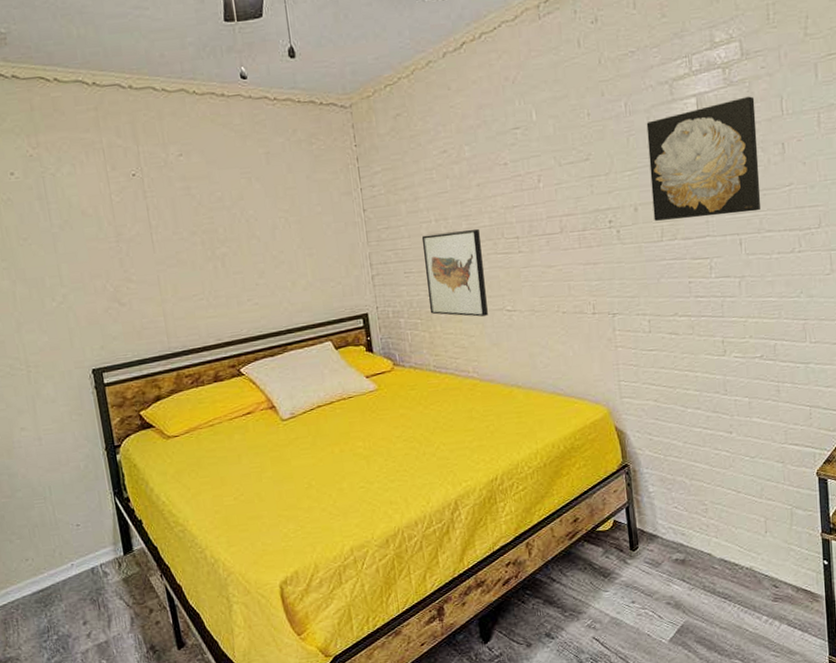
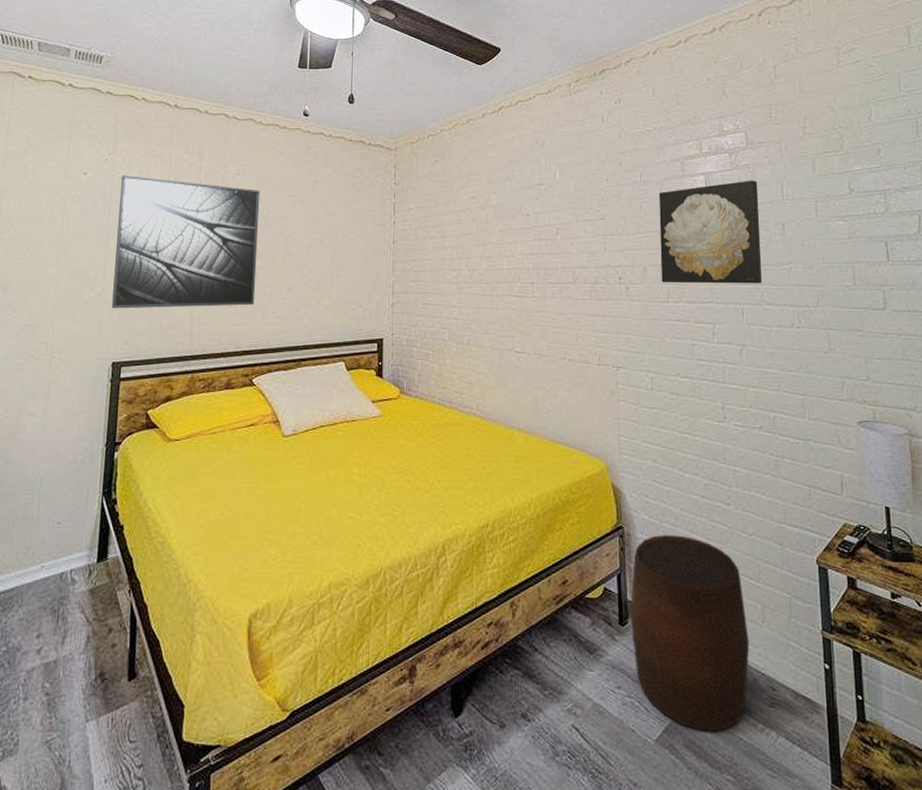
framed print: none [52,170,227,316] -> present [112,175,260,309]
wall art: present [421,229,488,317] -> none [442,271,497,354]
stool: none [640,465,754,628] -> present [630,535,750,731]

